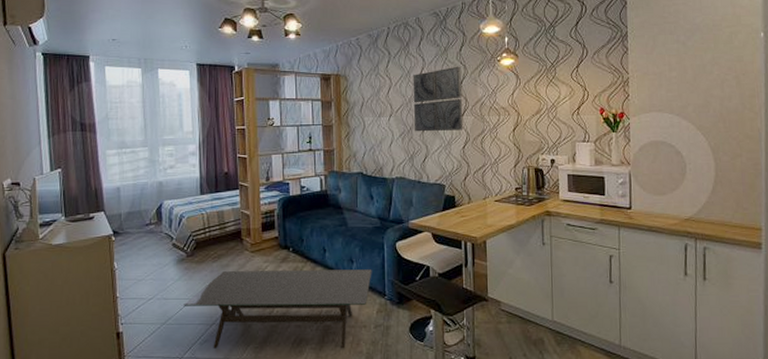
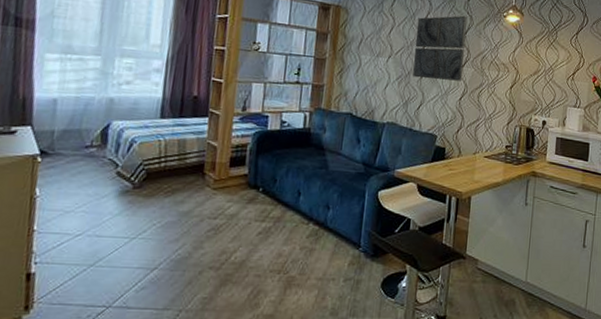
coffee table: present [183,269,372,349] -> none [120,209,349,303]

